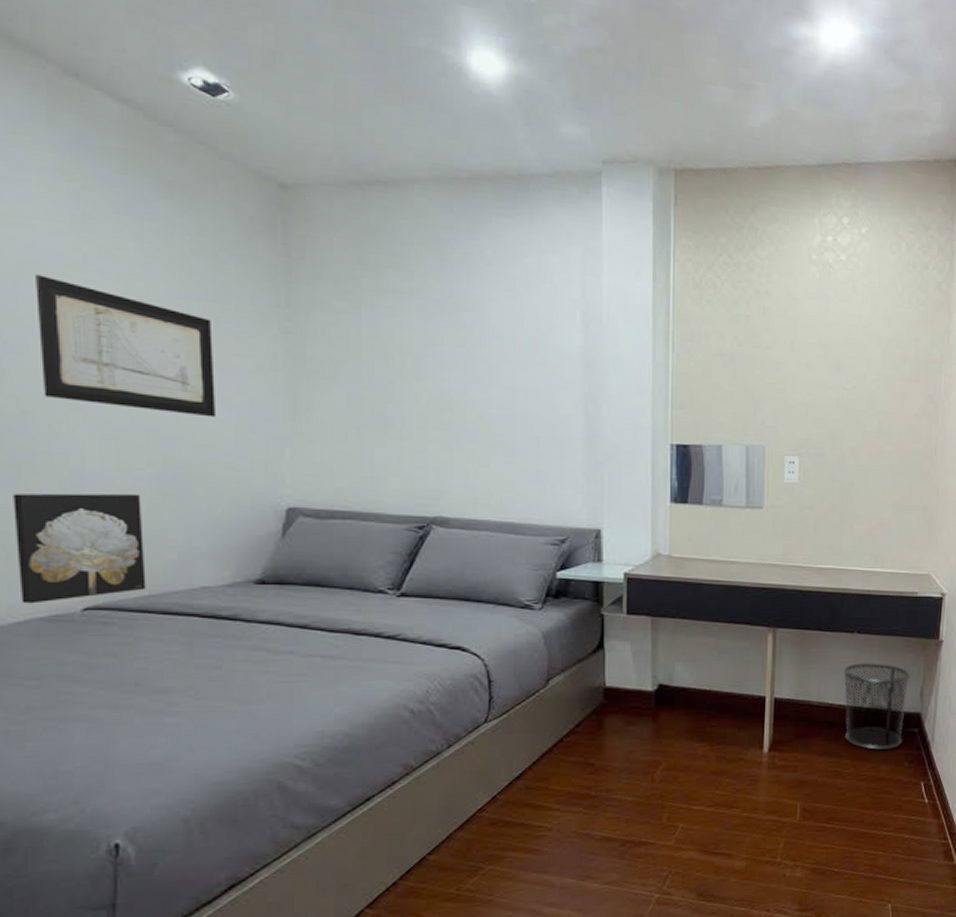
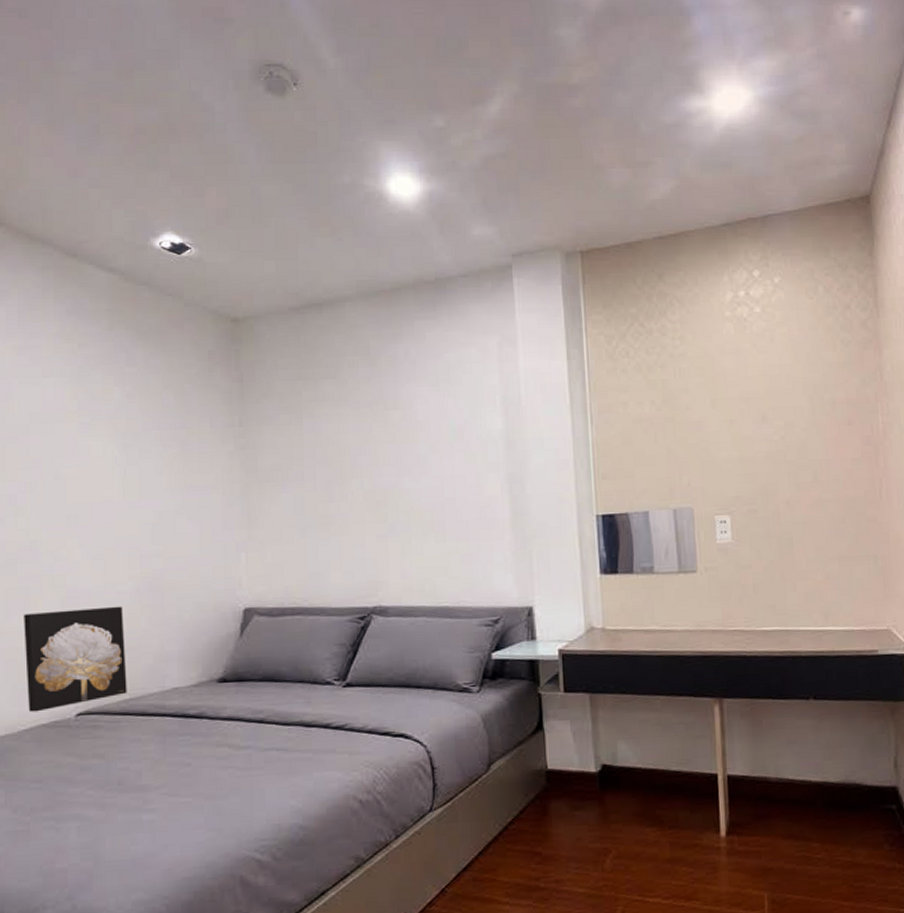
wall art: present [36,275,215,418] -> none [43,423,183,532]
waste bin: present [843,662,911,750] -> none [802,731,881,831]

